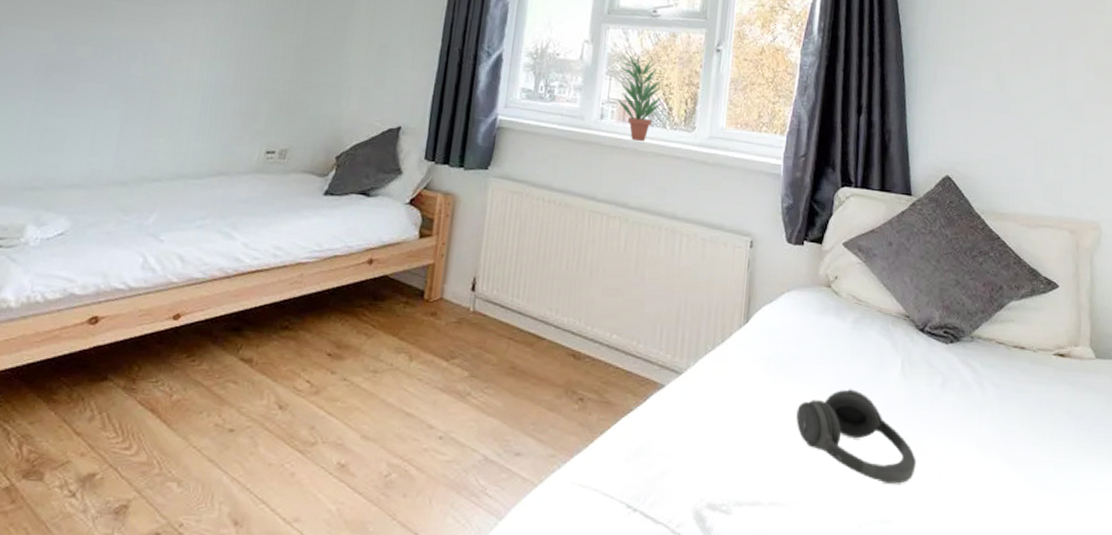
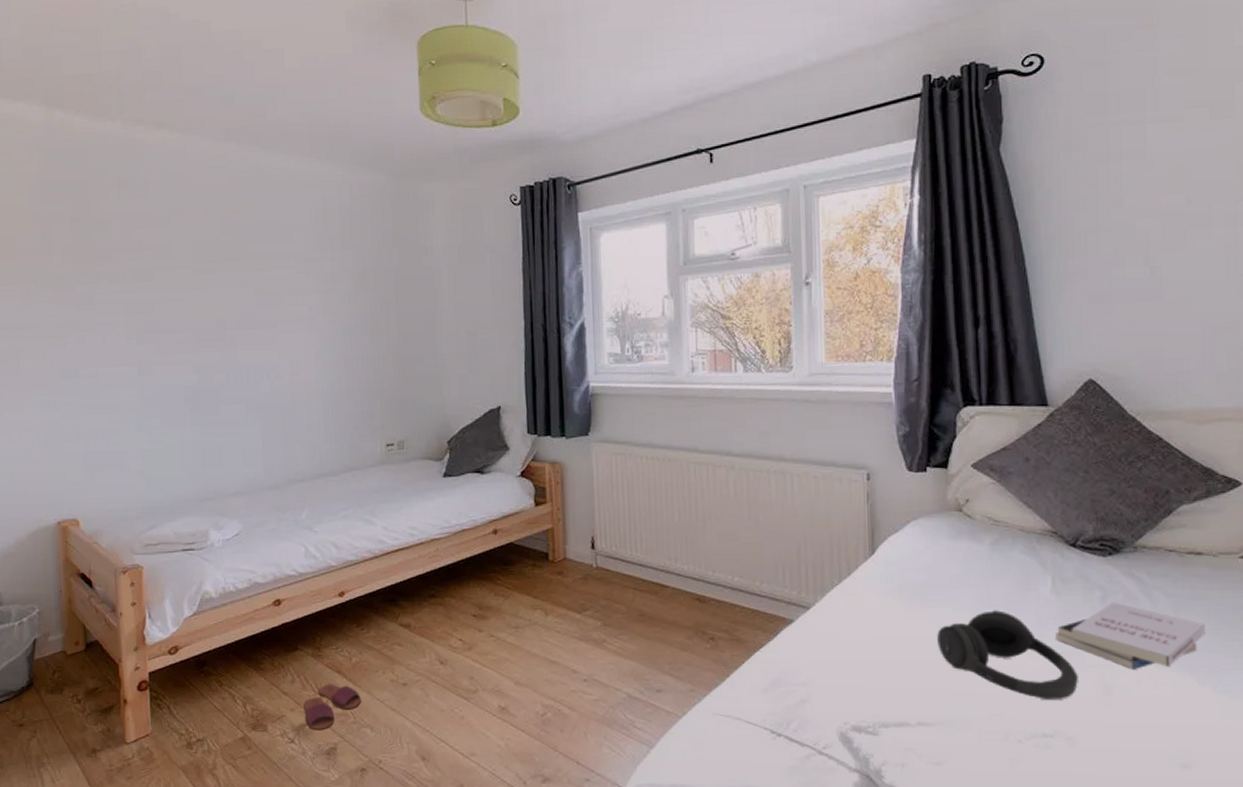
slippers: none [96,424,174,482] -> present [303,684,361,729]
potted plant: present [617,56,662,142] -> none [706,303,753,389]
books: none [900,389,1023,457] -> present [1055,602,1205,669]

